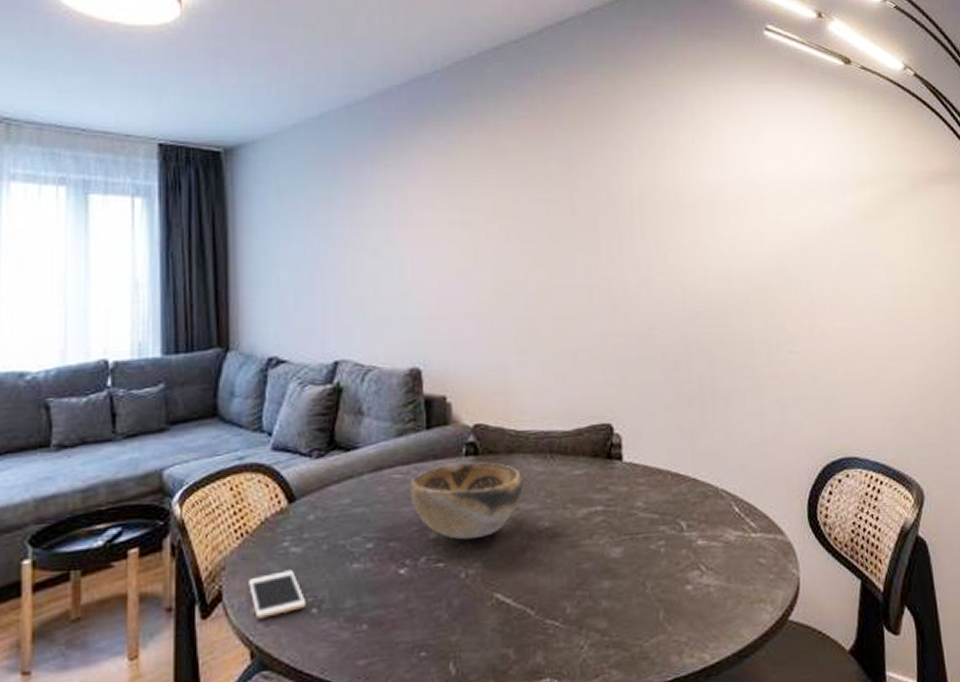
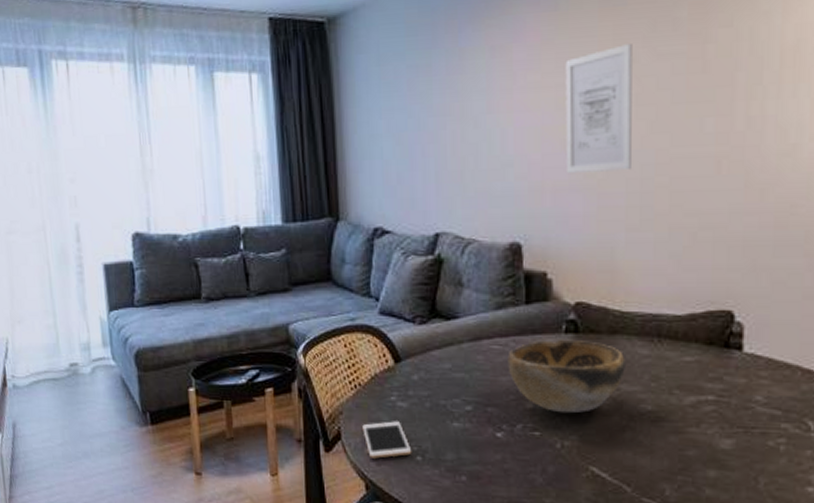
wall art: none [457,189,518,301] -> present [565,44,632,173]

